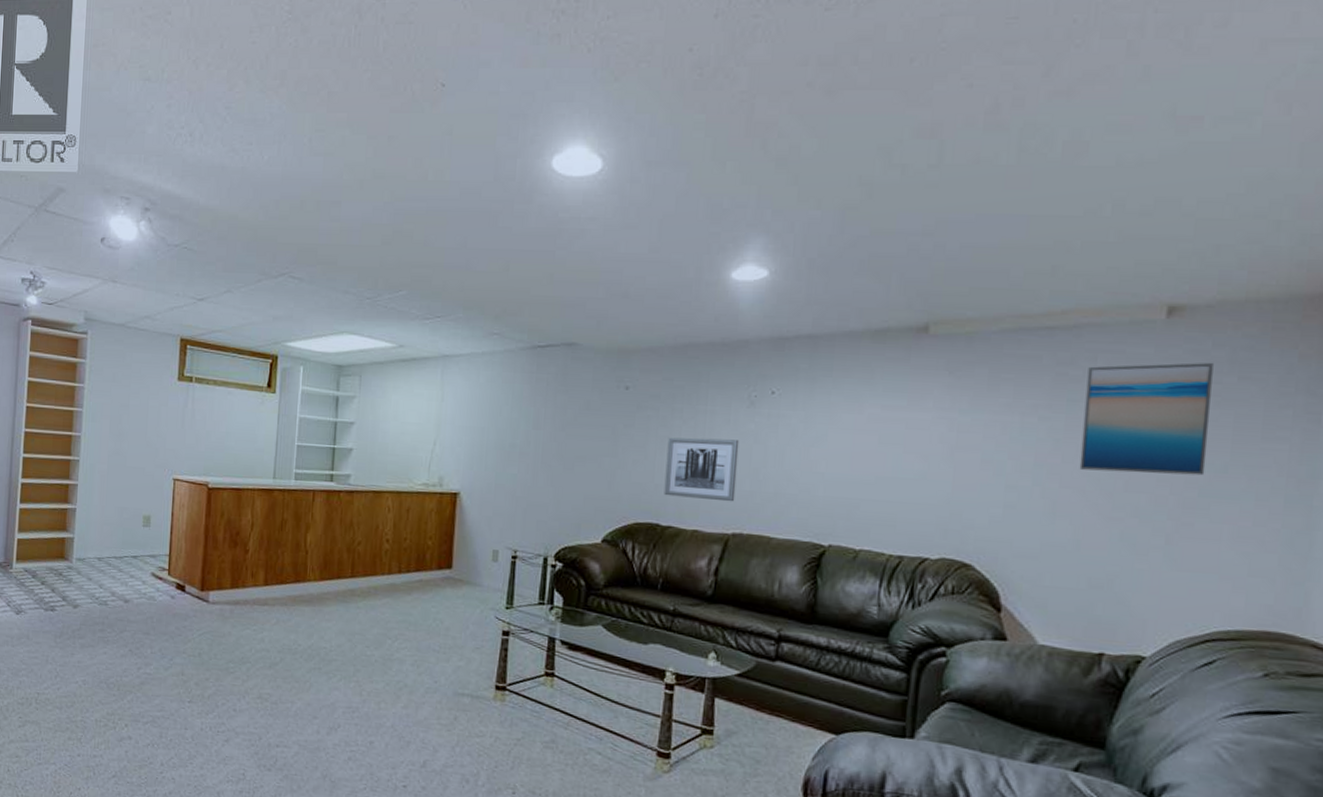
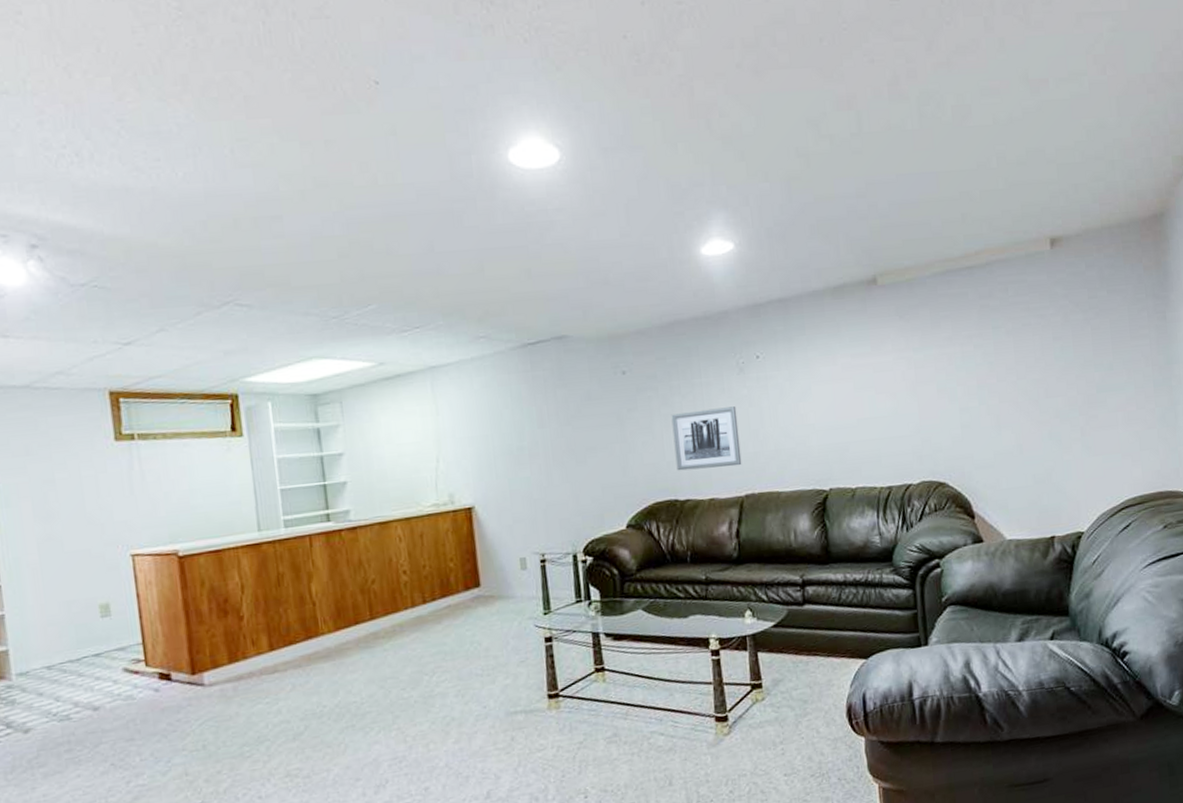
wall art: present [1079,362,1214,476] -> none [1003,281,1098,385]

